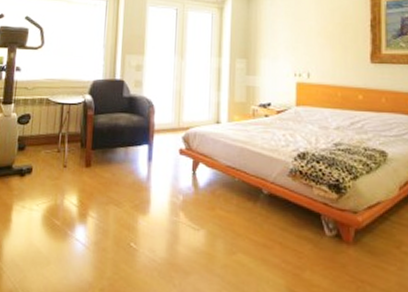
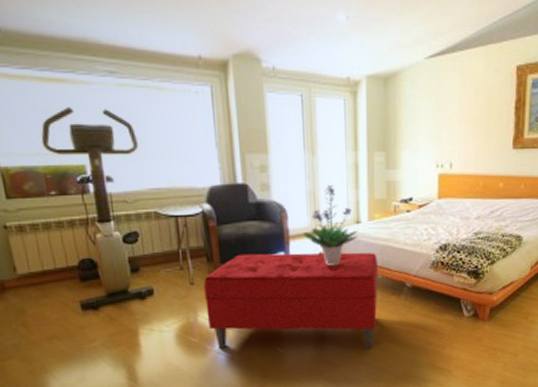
bench: none [72,142,235,260] -> present [204,252,378,350]
potted plant: none [167,85,218,164] -> present [303,184,359,266]

